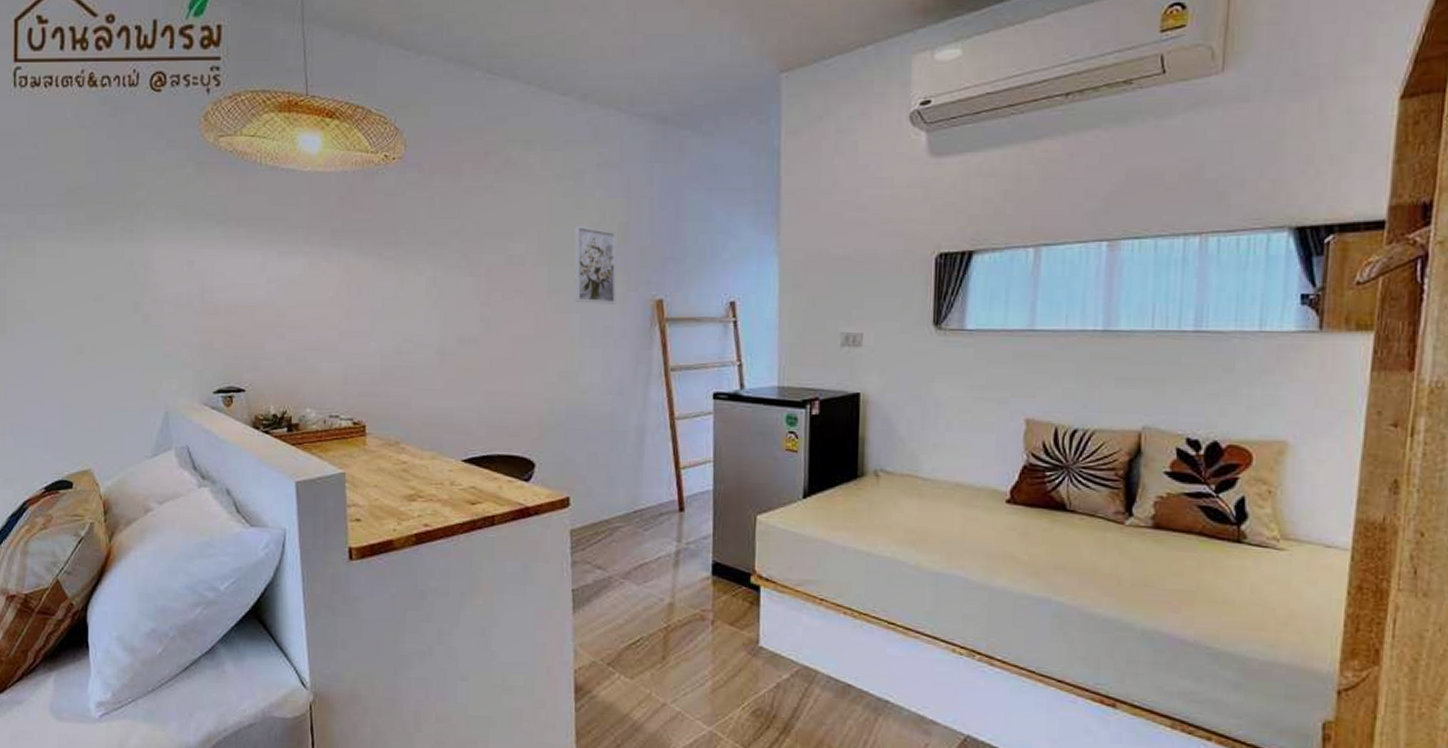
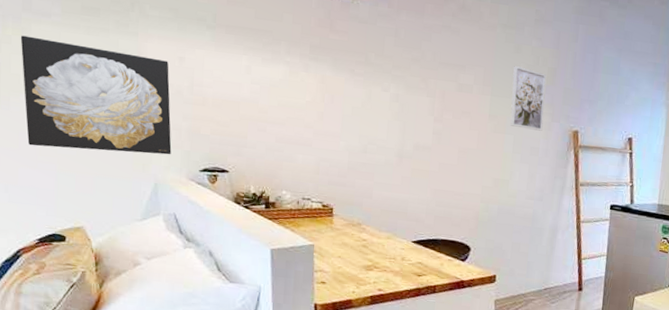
wall art: none [25,256,182,380] -> present [20,35,172,155]

